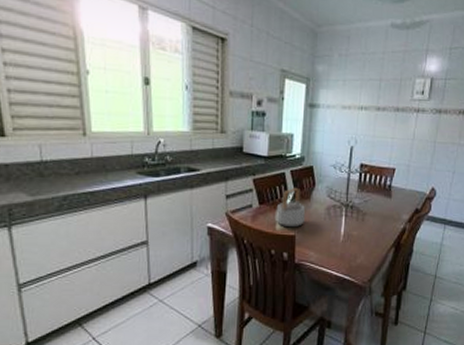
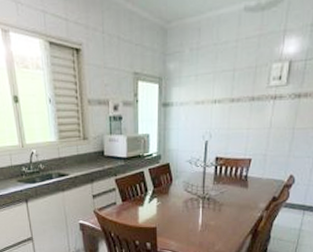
teapot: present [276,187,305,228] -> none [138,184,164,221]

